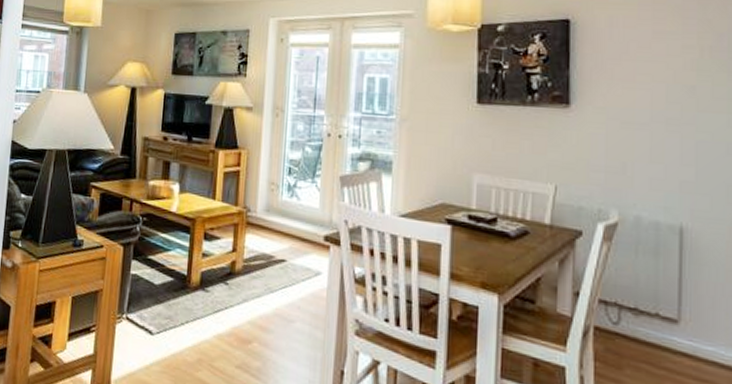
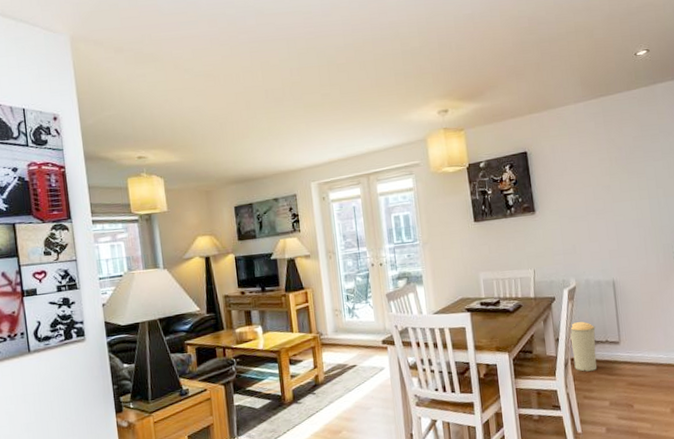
trash can: none [597,275,641,354] -> present [569,321,597,372]

